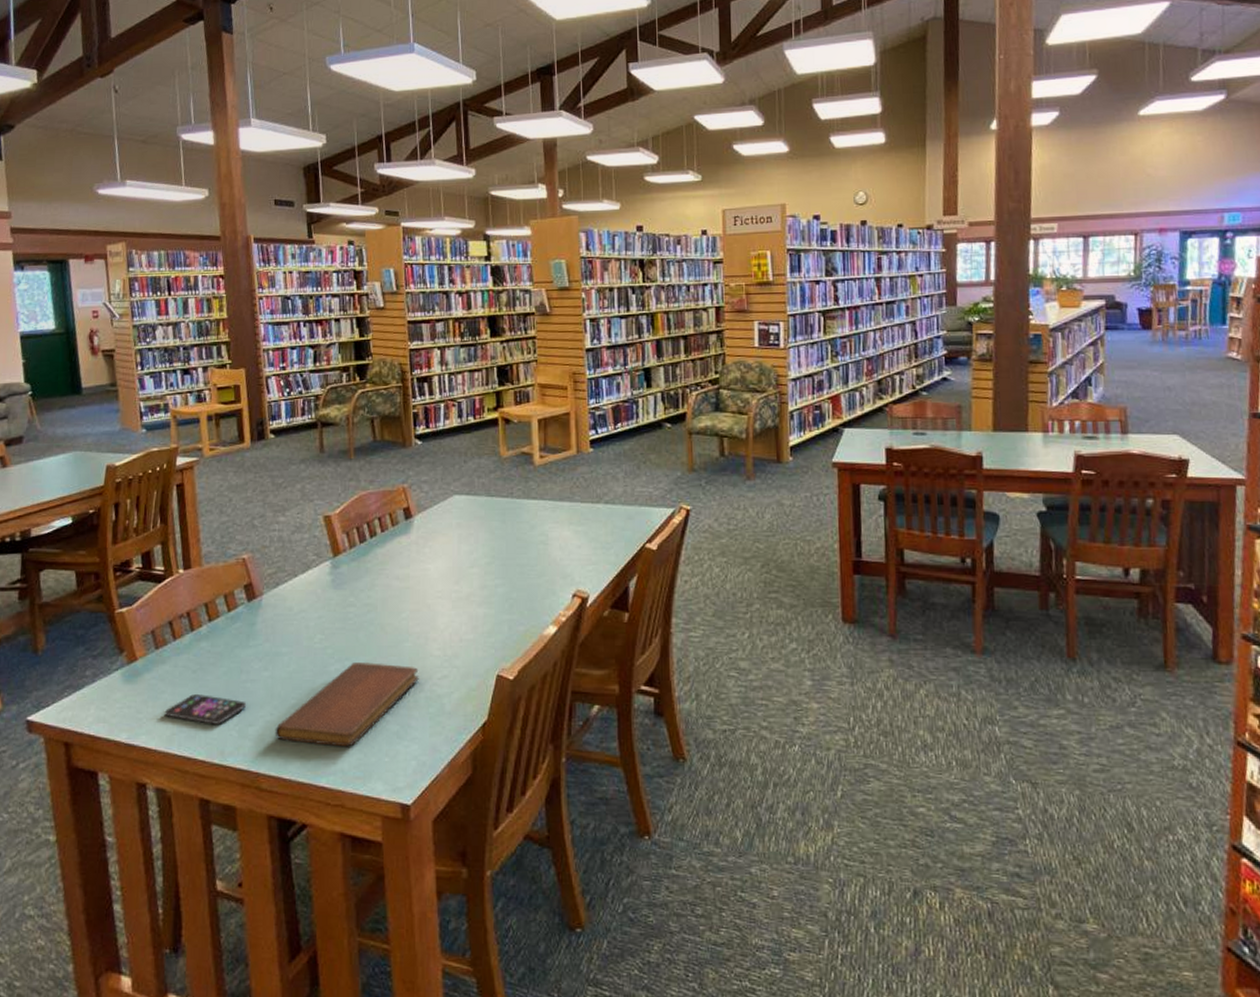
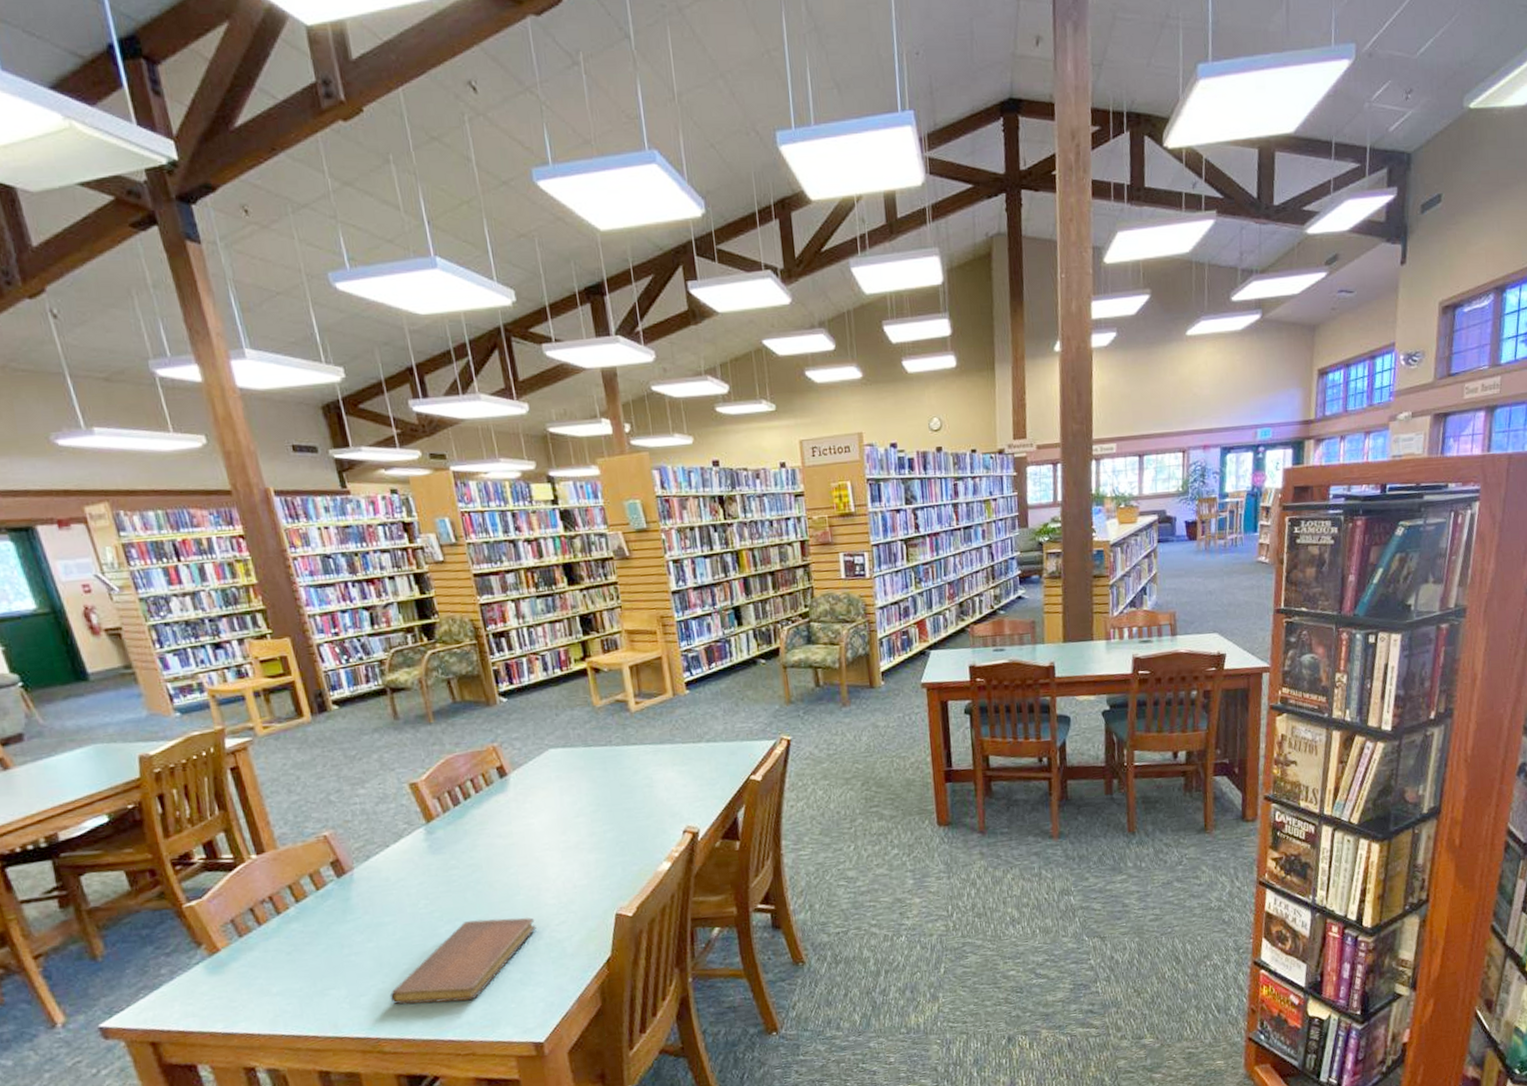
smartphone: present [164,694,247,724] -> none [262,974,355,1001]

